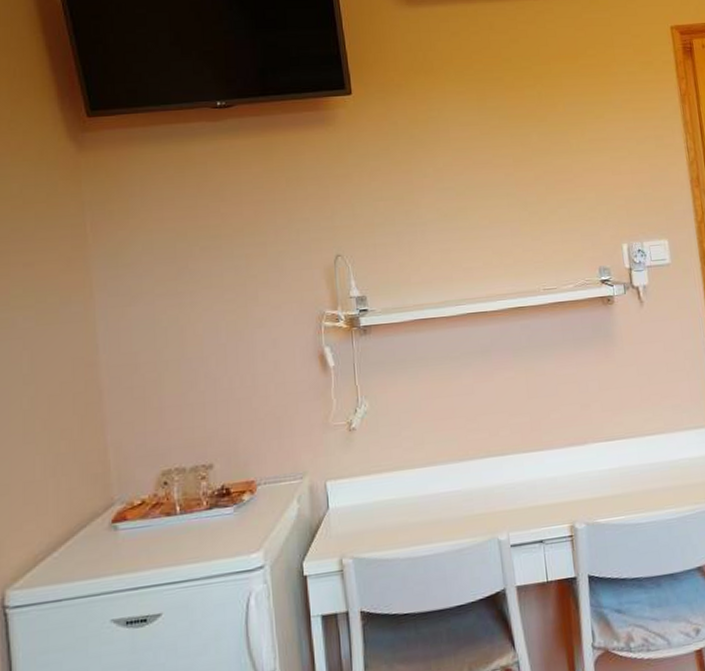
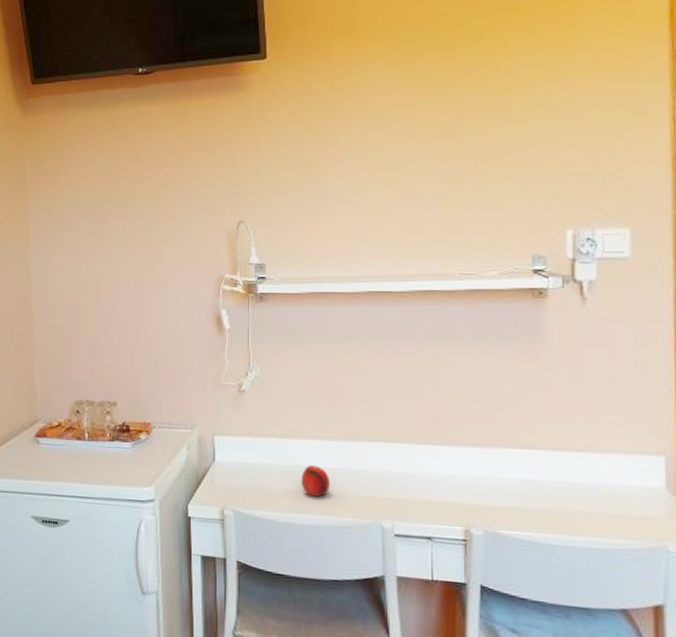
fruit: none [418,492,447,525] -> present [301,465,329,497]

